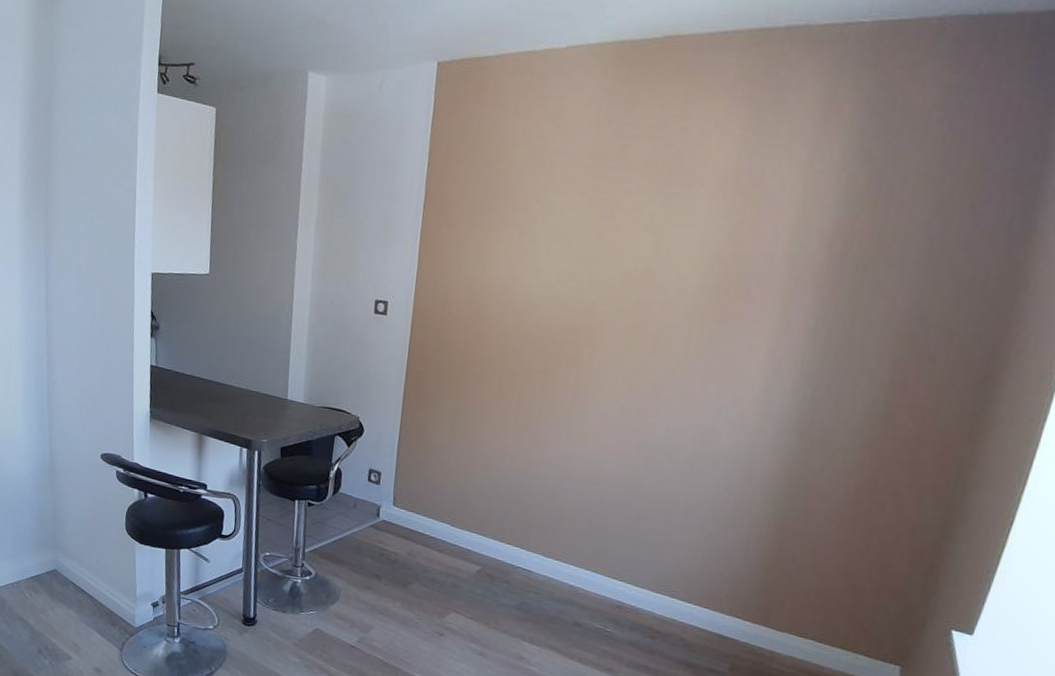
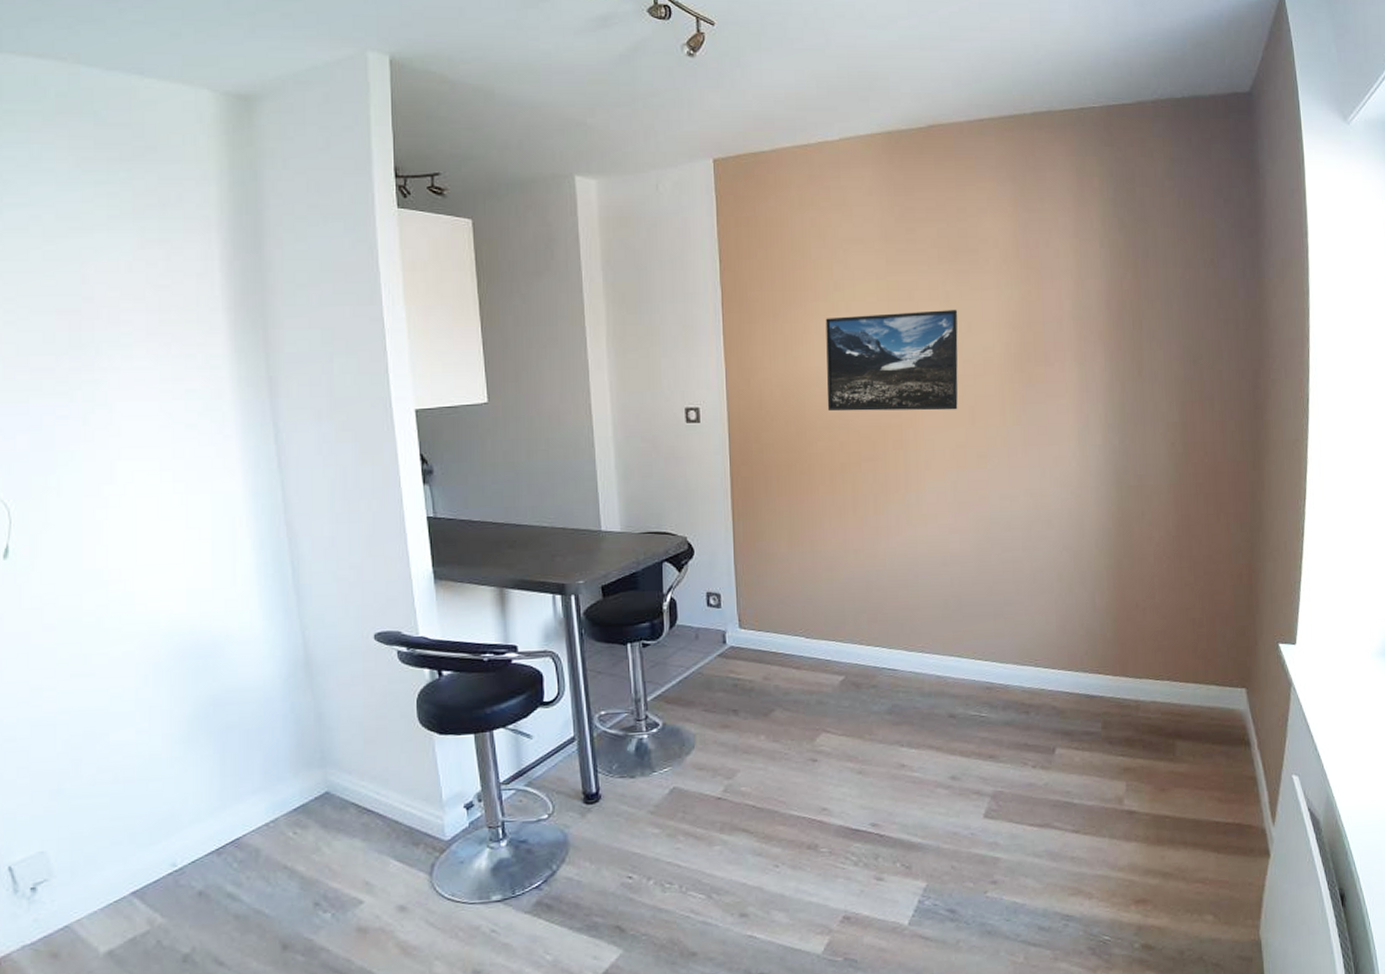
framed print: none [507,229,660,336] -> present [825,310,958,412]

